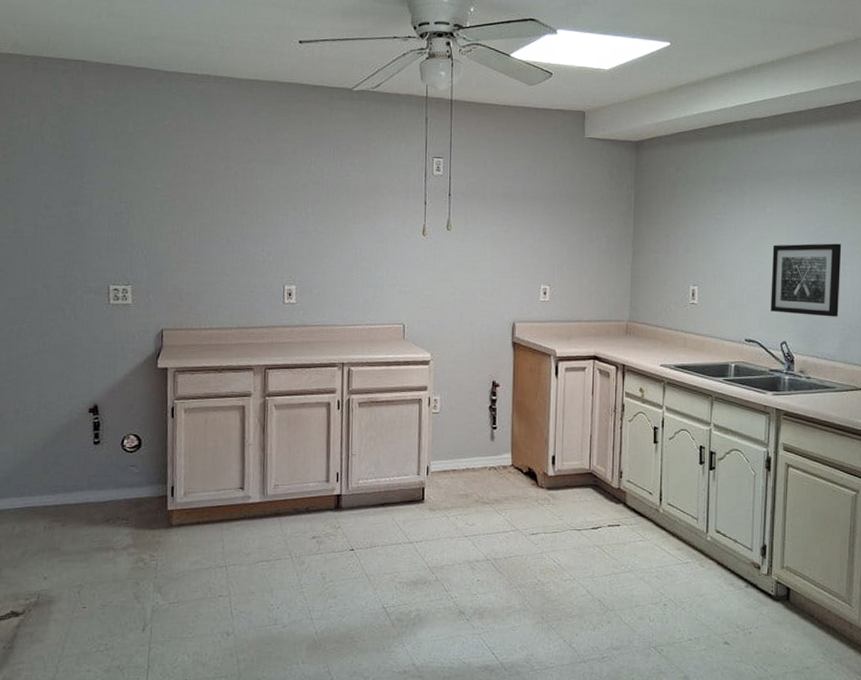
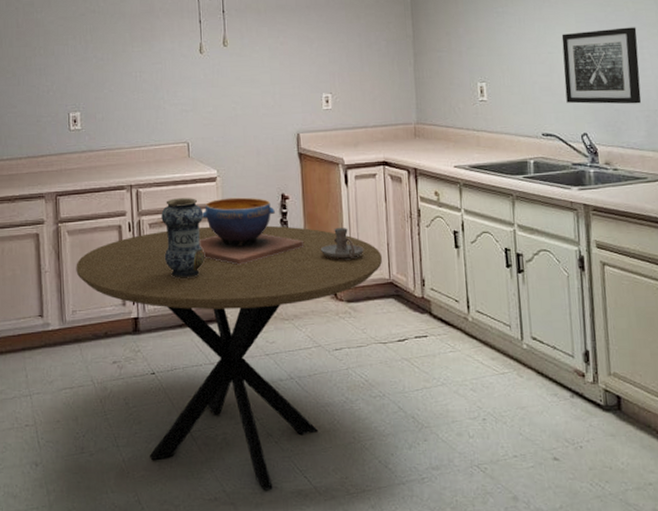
dining table: none [281,408,585,665] -> present [76,225,383,491]
vase: none [371,379,414,459] -> present [161,198,204,279]
decorative bowl: none [407,381,511,448] -> present [198,197,305,265]
candle holder: none [525,418,568,448] -> present [320,228,364,259]

